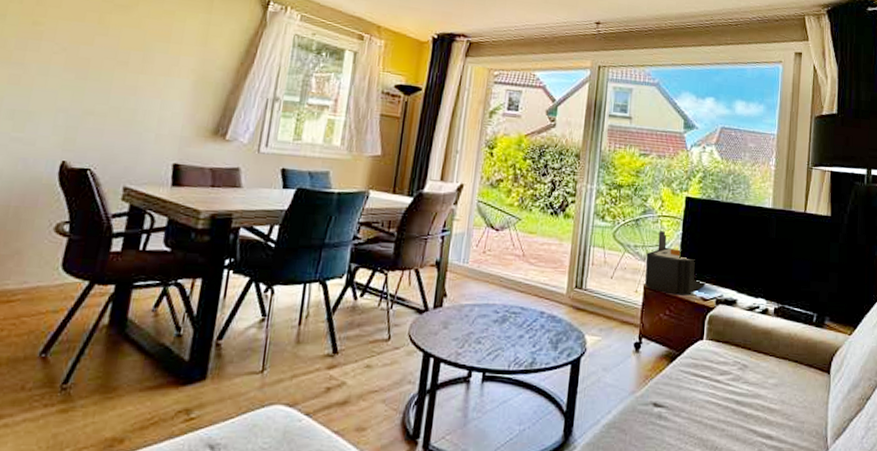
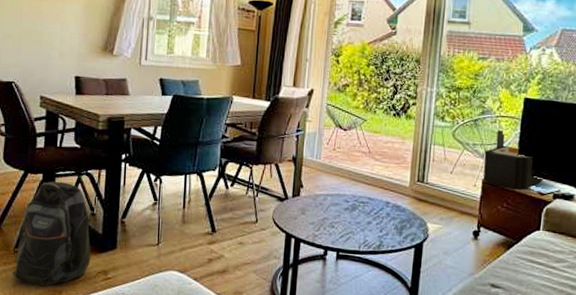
backpack: none [54,293,174,435] -> present [12,181,91,287]

